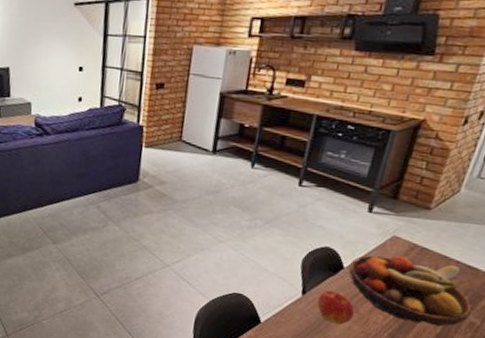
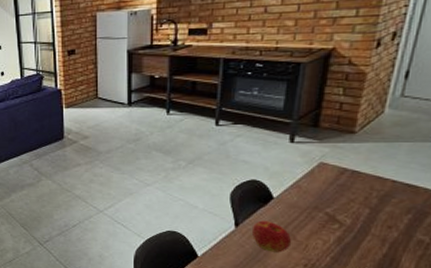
fruit bowl: present [349,255,472,327] -> none [279,181,418,247]

